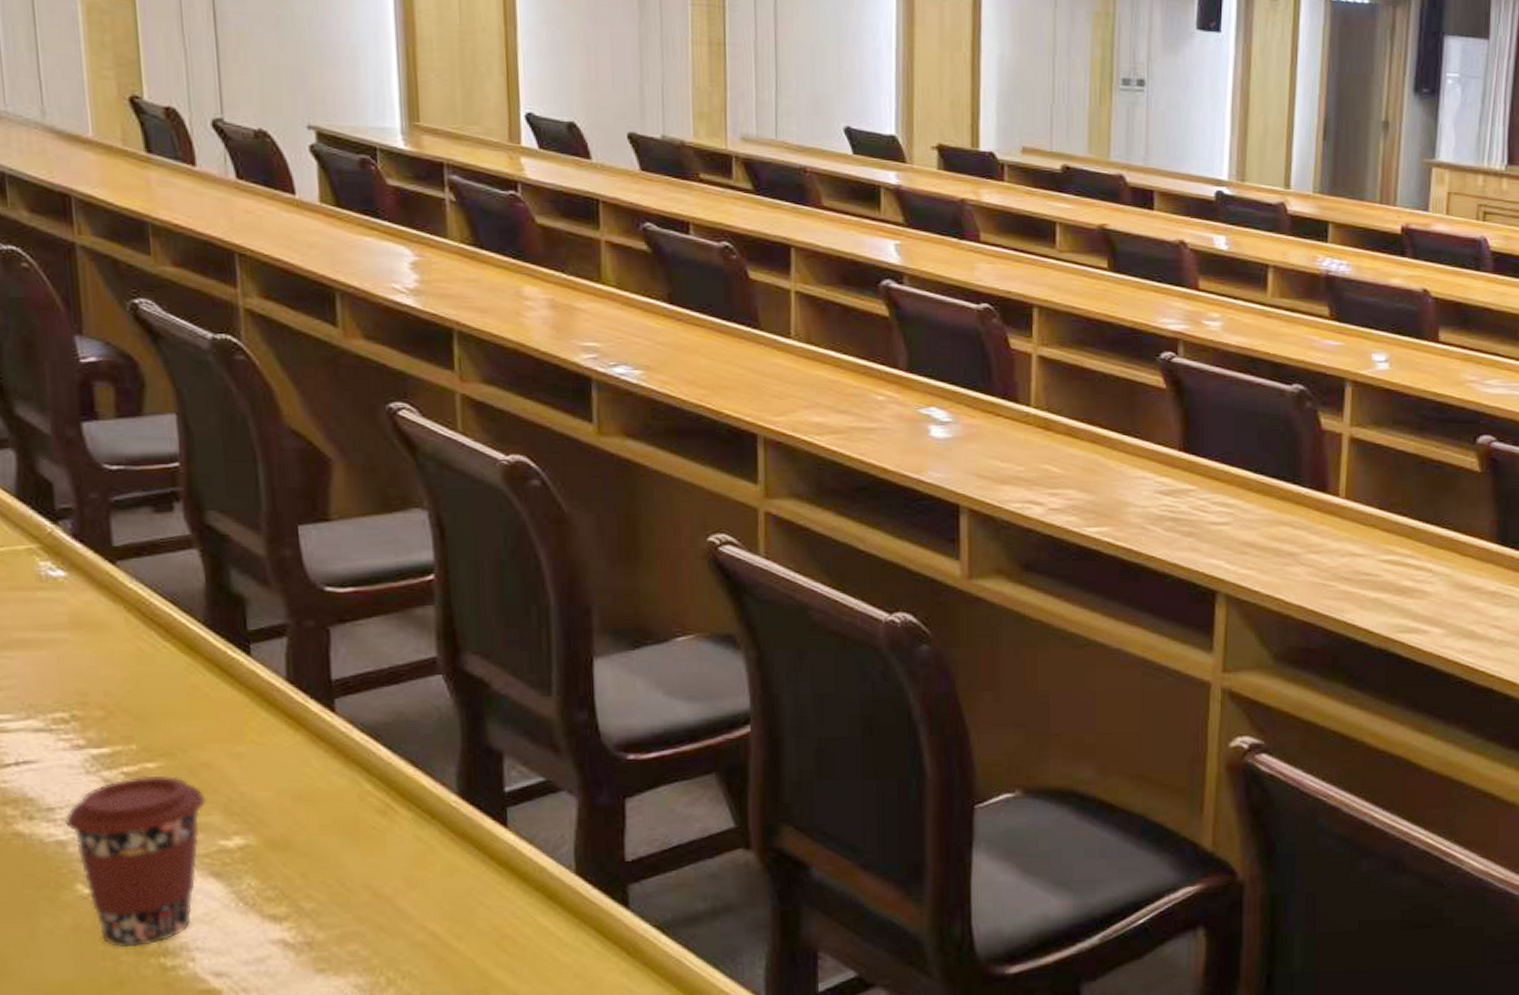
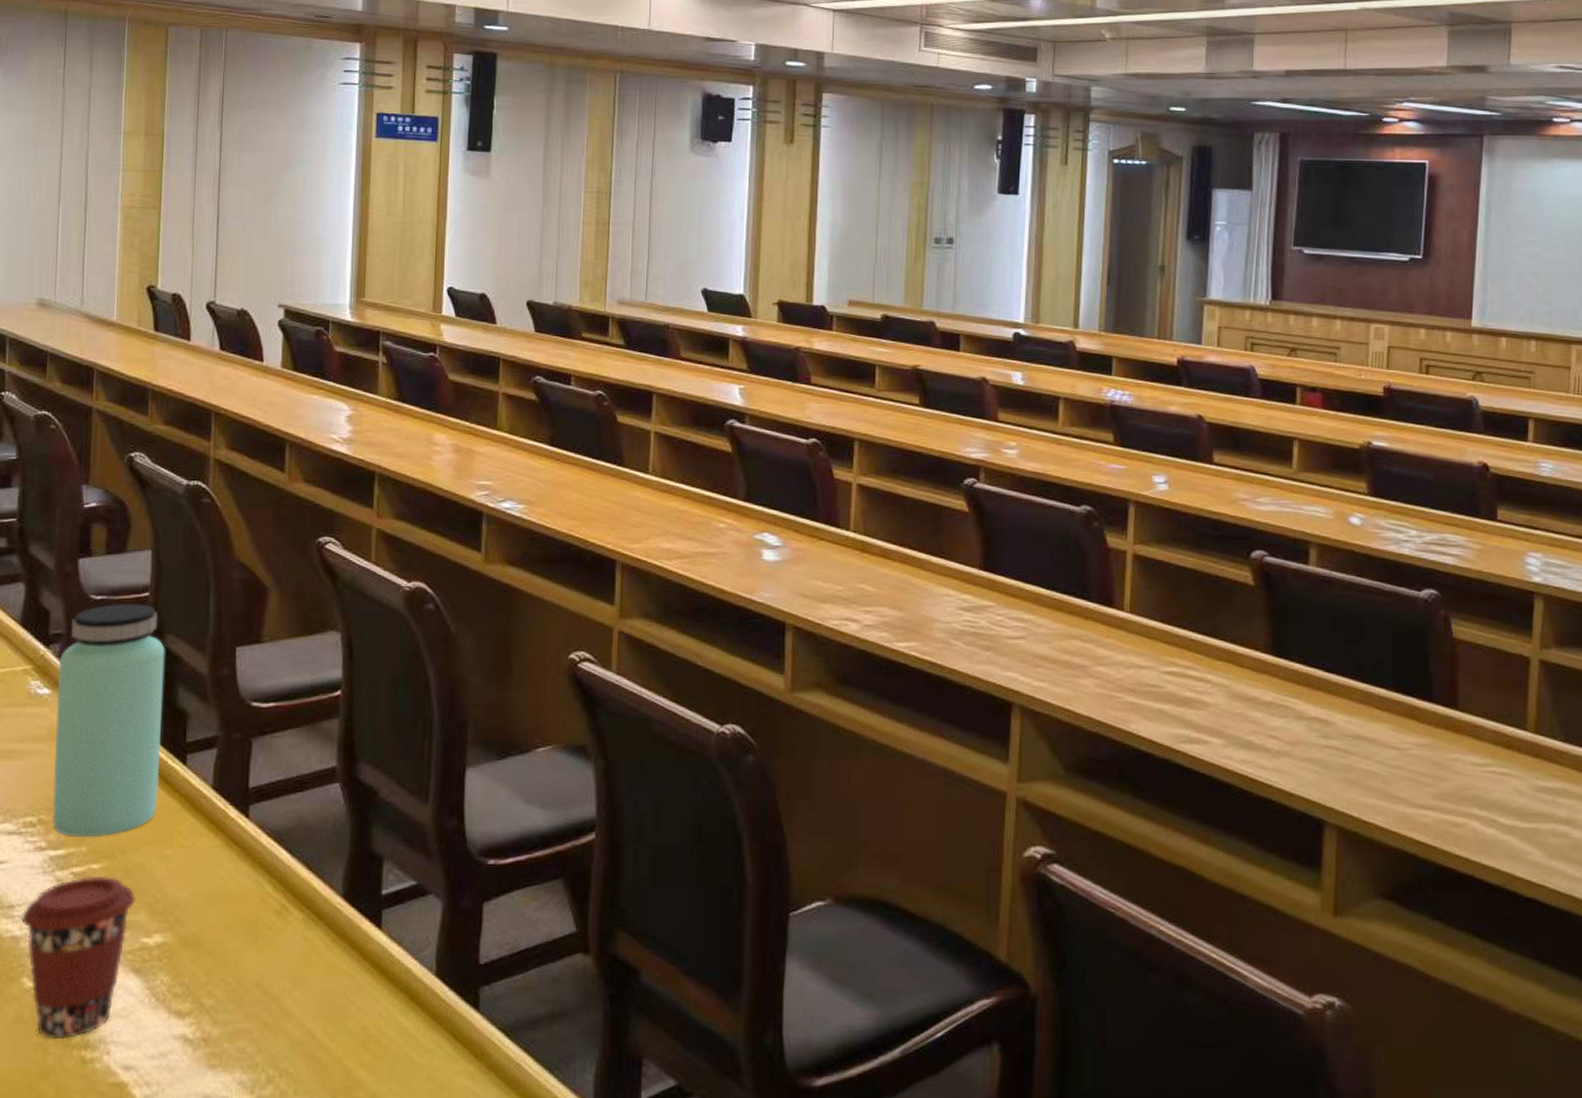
bottle: none [72,474,220,734] -> present [52,602,165,836]

